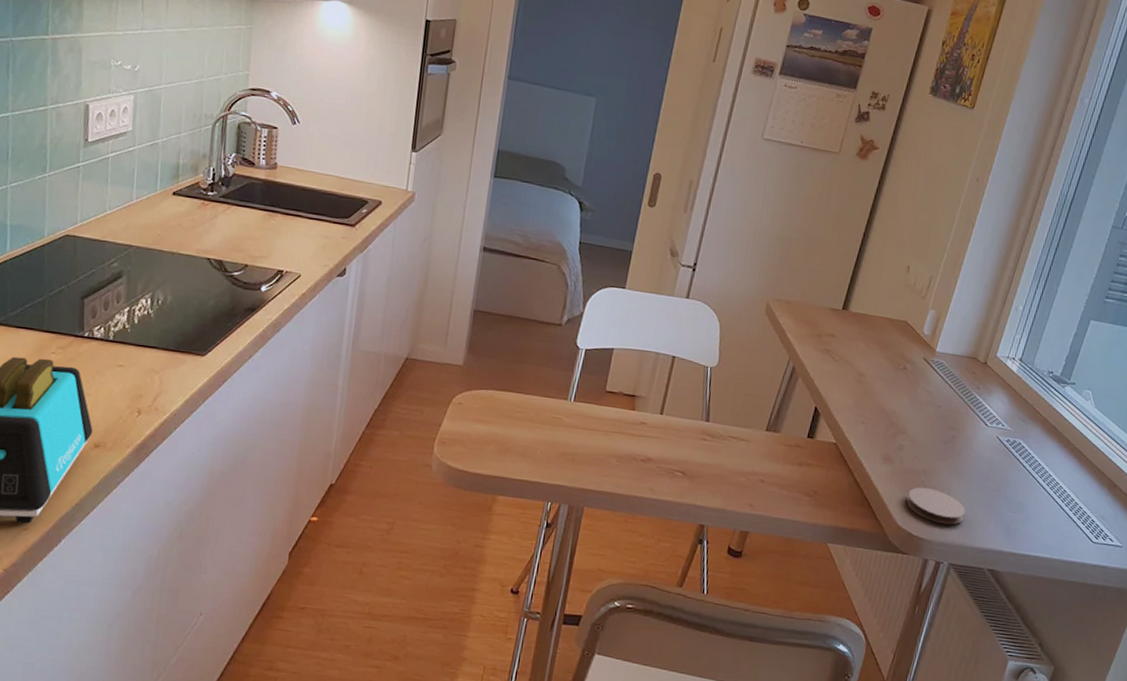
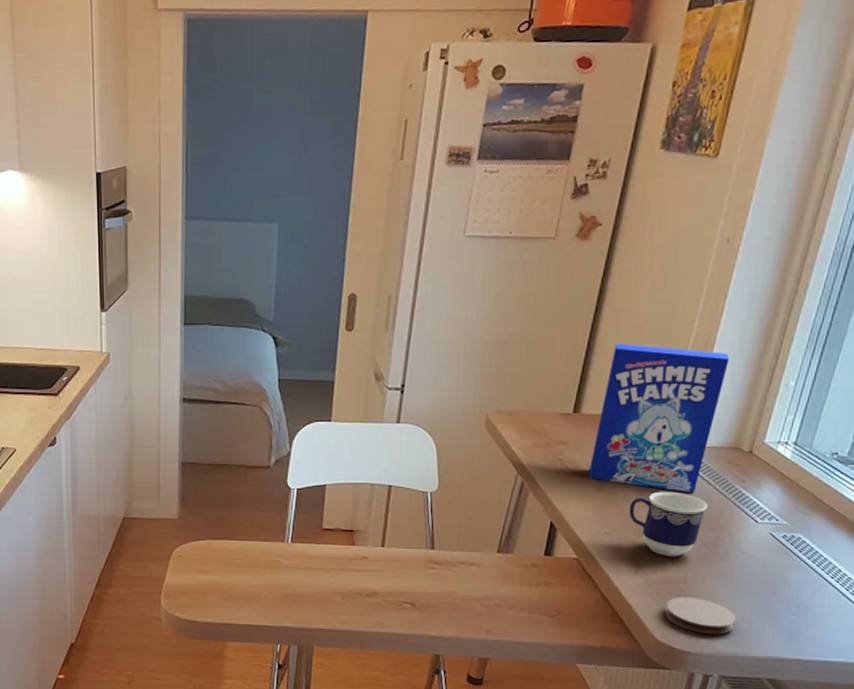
cereal box: none [851,253,973,394] -> present [588,343,730,494]
cup: none [883,389,948,450] -> present [629,491,707,556]

